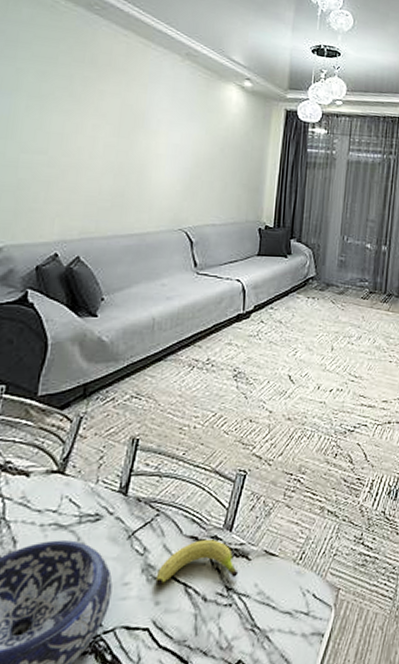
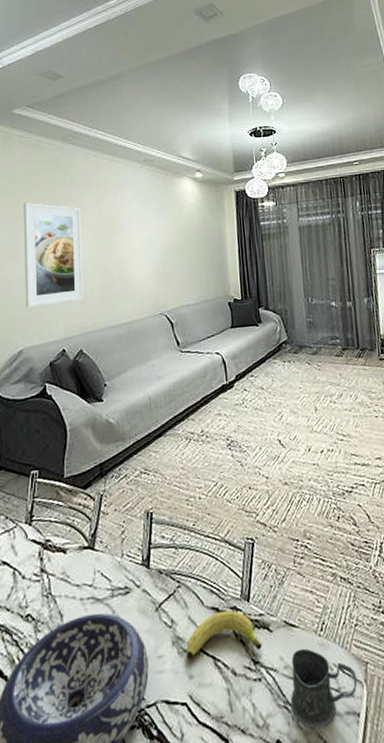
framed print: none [13,73,100,201] -> present [24,202,84,308]
mug: none [258,575,328,650] -> present [290,648,358,729]

